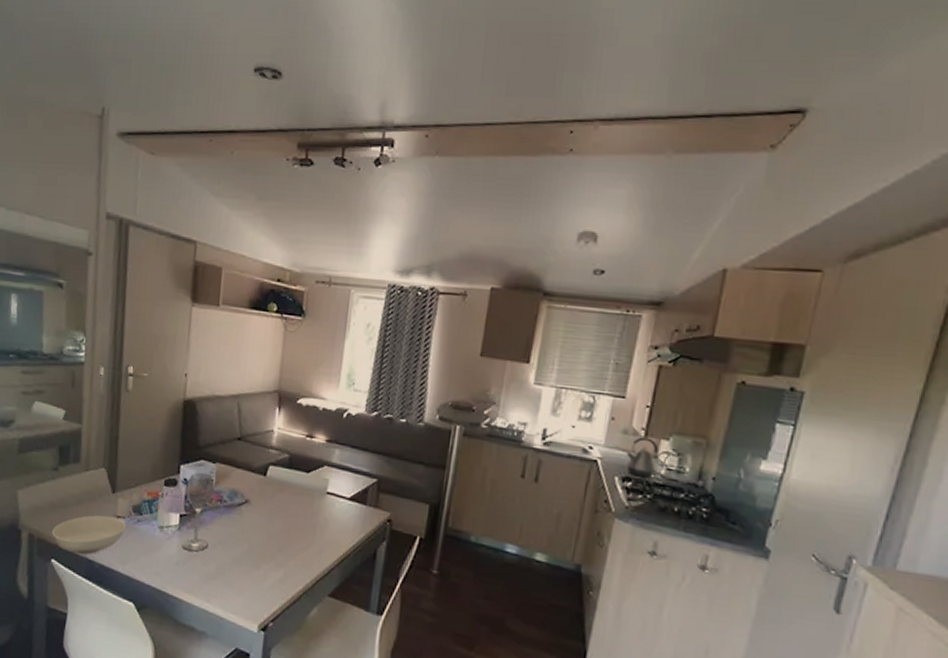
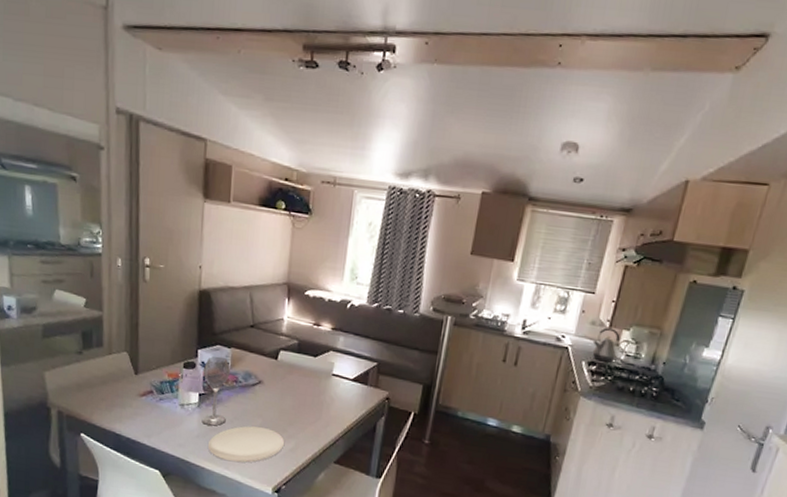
bowl: present [51,515,126,555] -> none [79,394,149,429]
cup: present [116,491,144,517] -> none [140,373,165,396]
plate: none [187,551,273,595] -> present [207,425,285,463]

